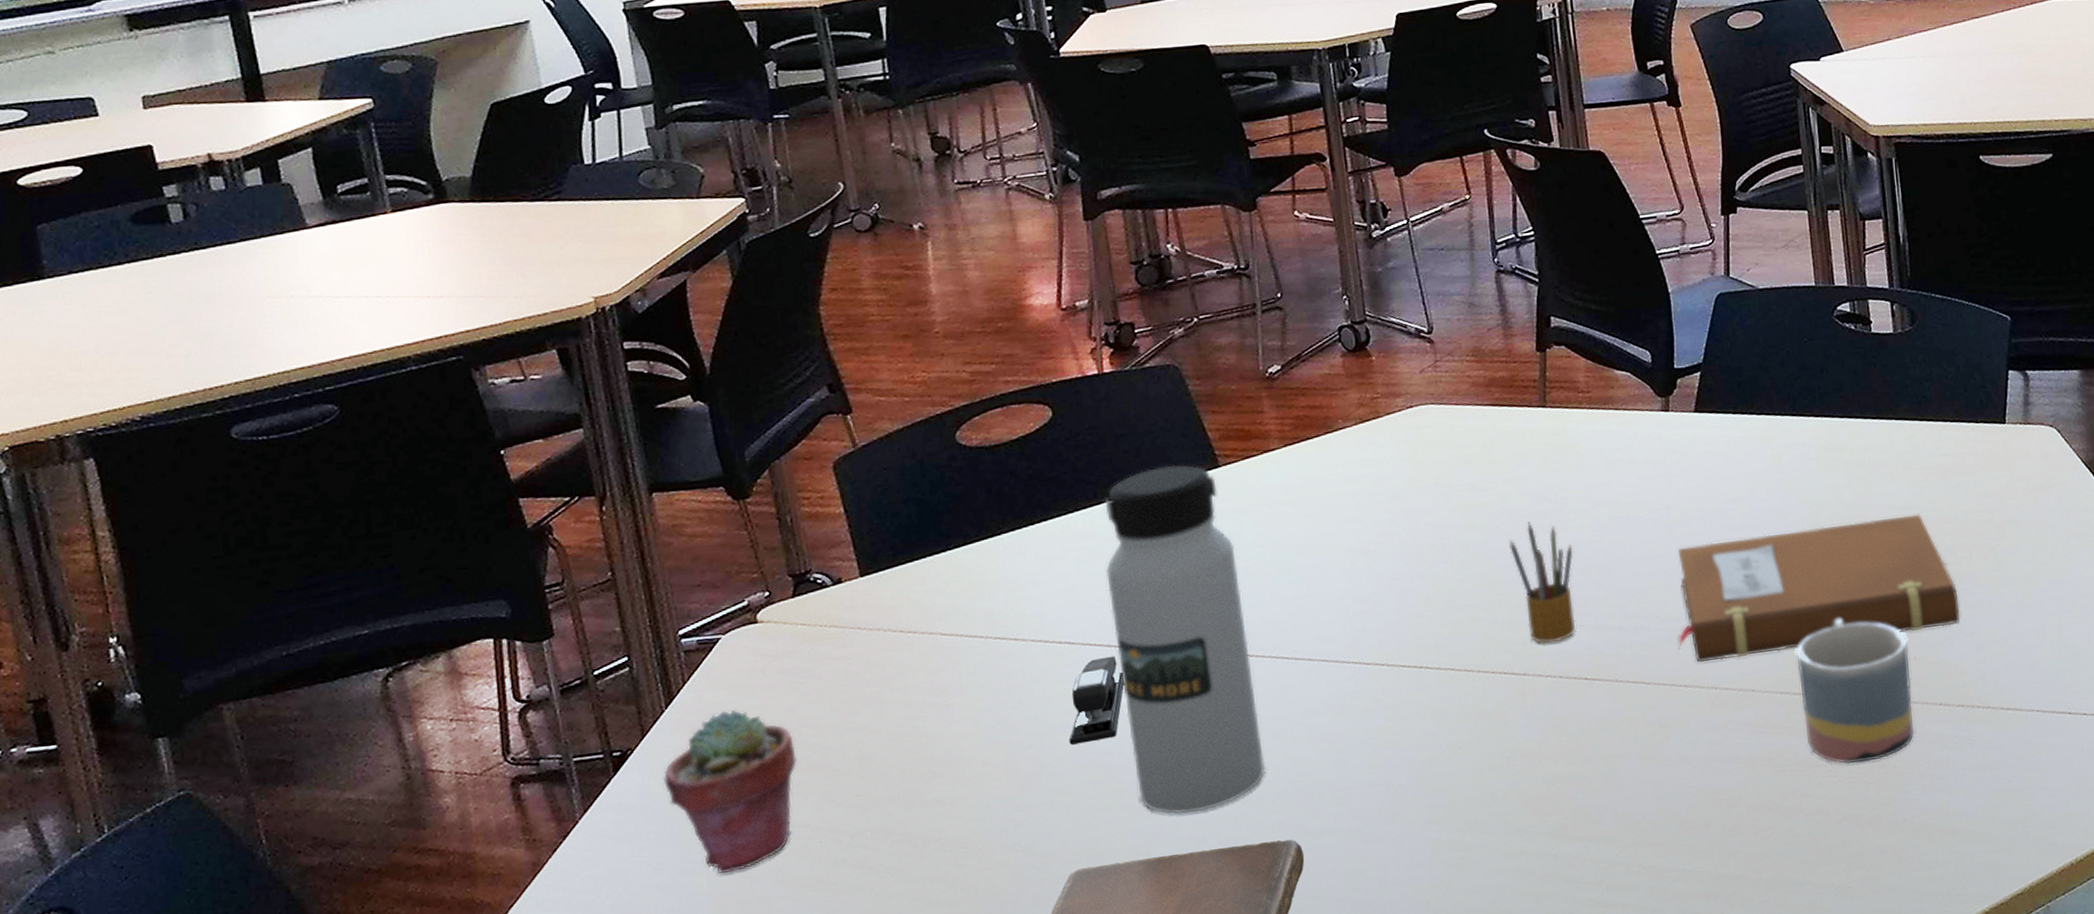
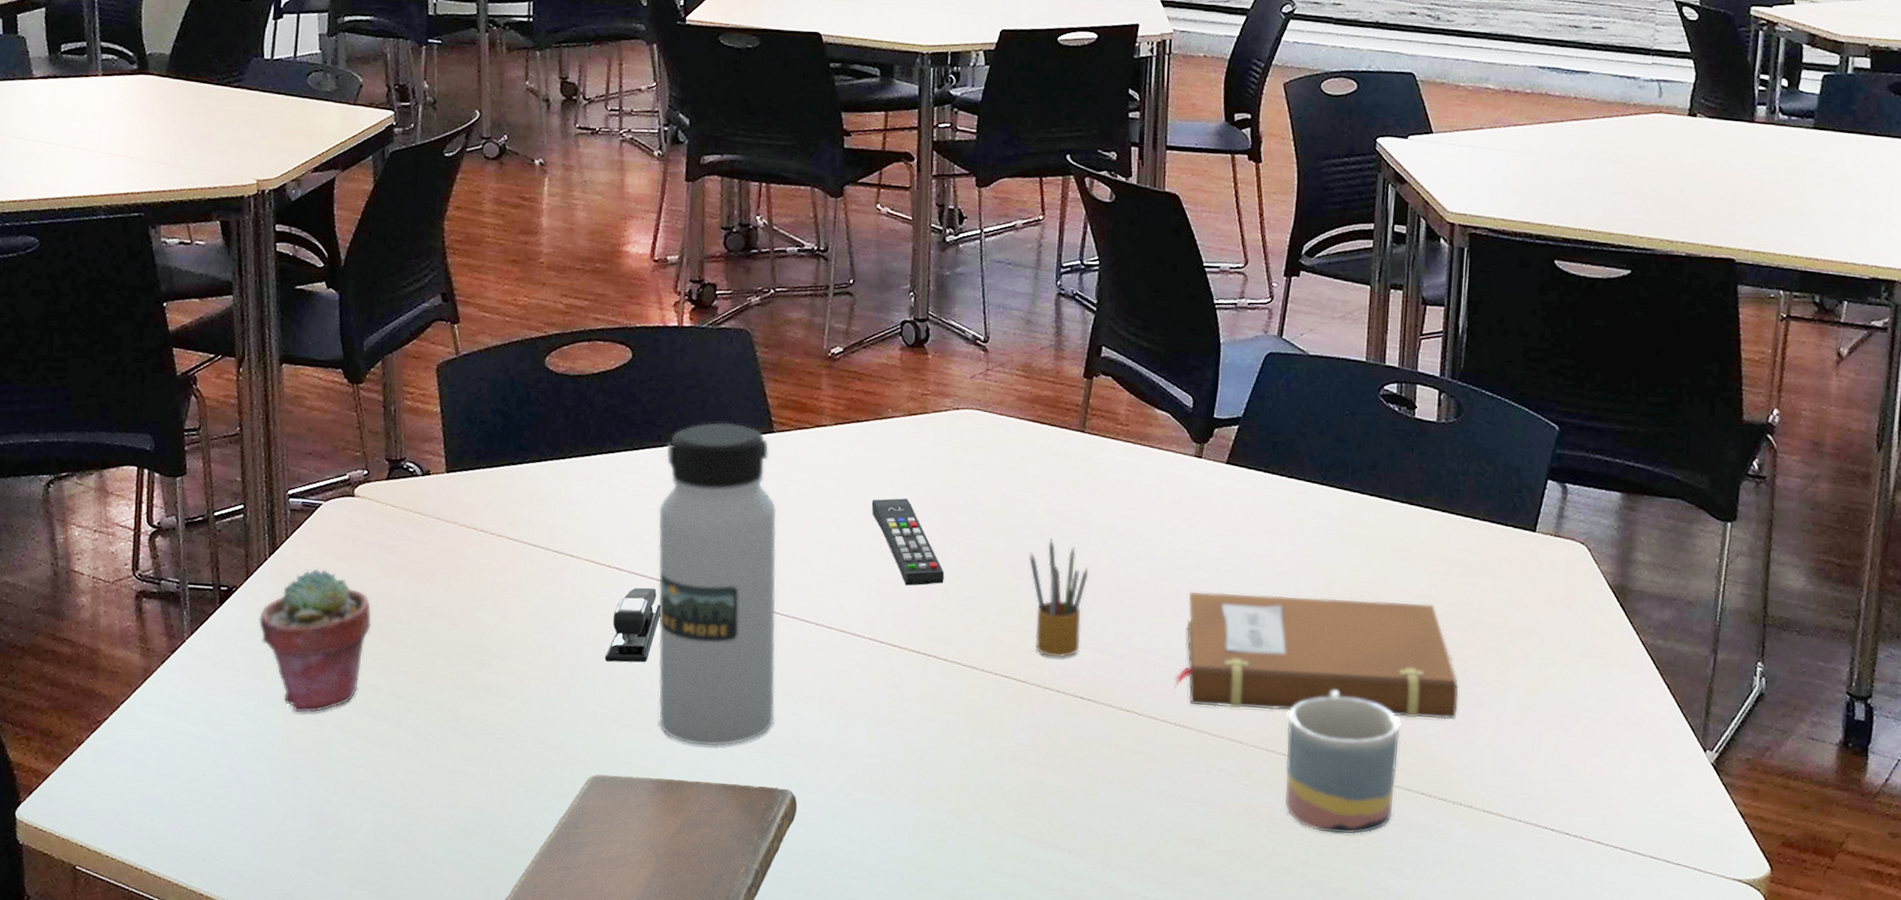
remote control: none [1335,509,1425,600] -> present [871,498,945,586]

